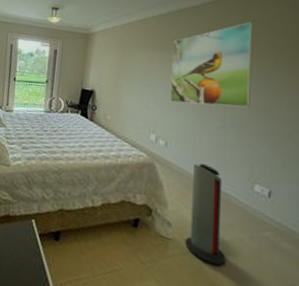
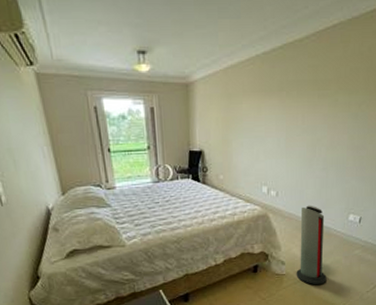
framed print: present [171,22,253,108] -> none [279,55,353,151]

